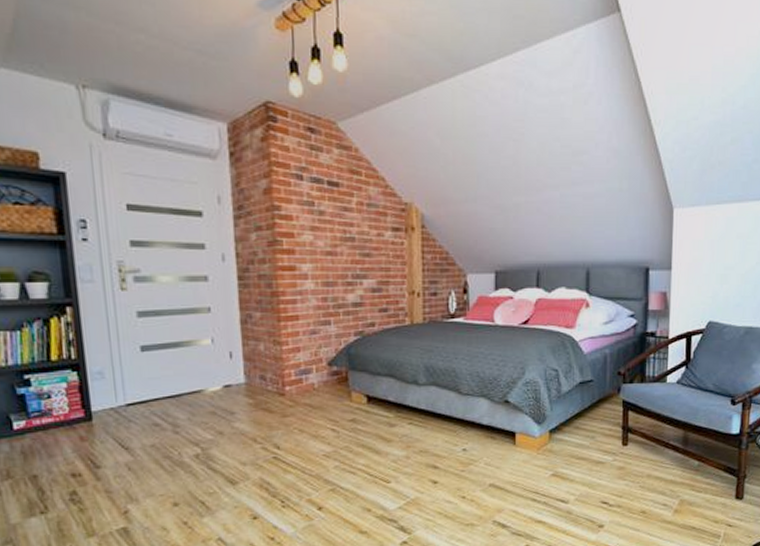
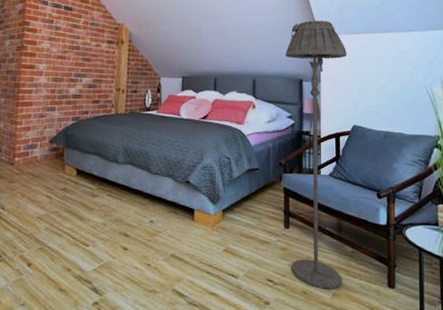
floor lamp: none [628,187,707,507] -> present [286,20,347,289]

